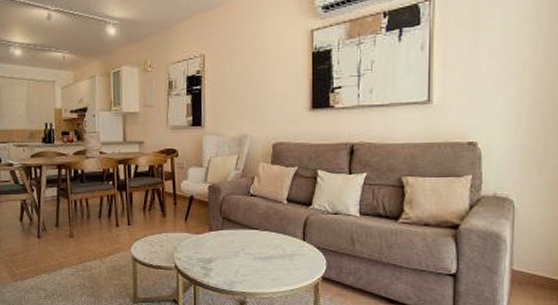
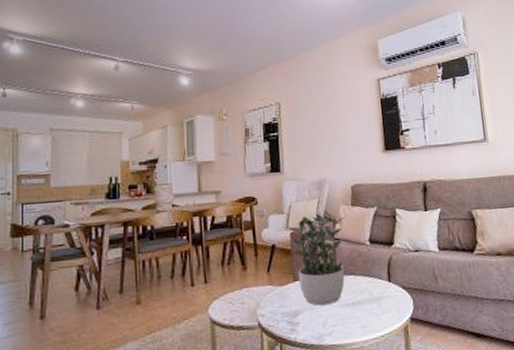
potted plant: none [207,166,266,255] -> present [289,210,347,306]

